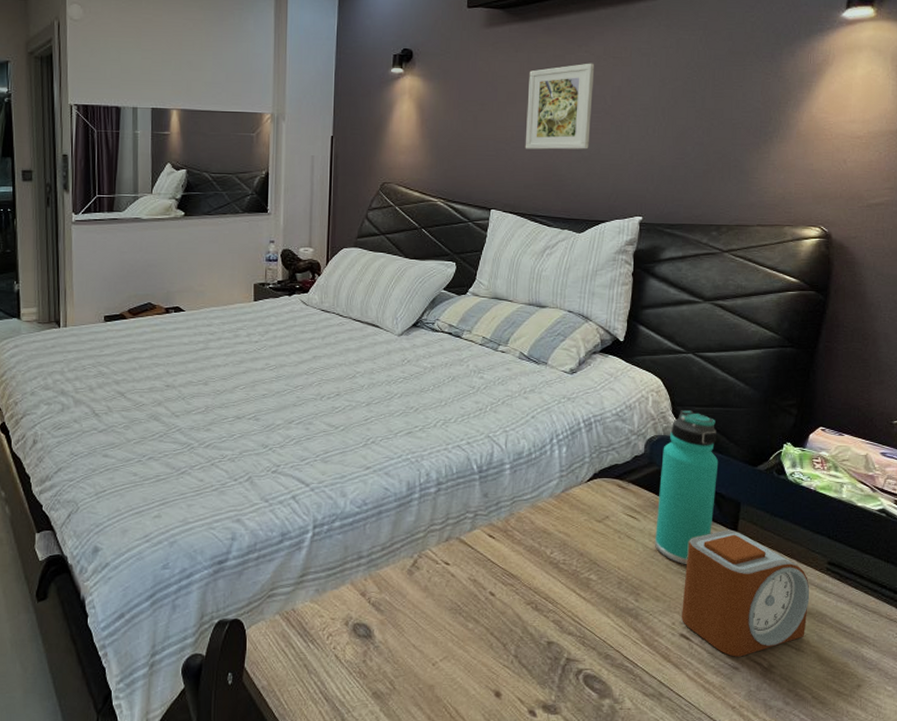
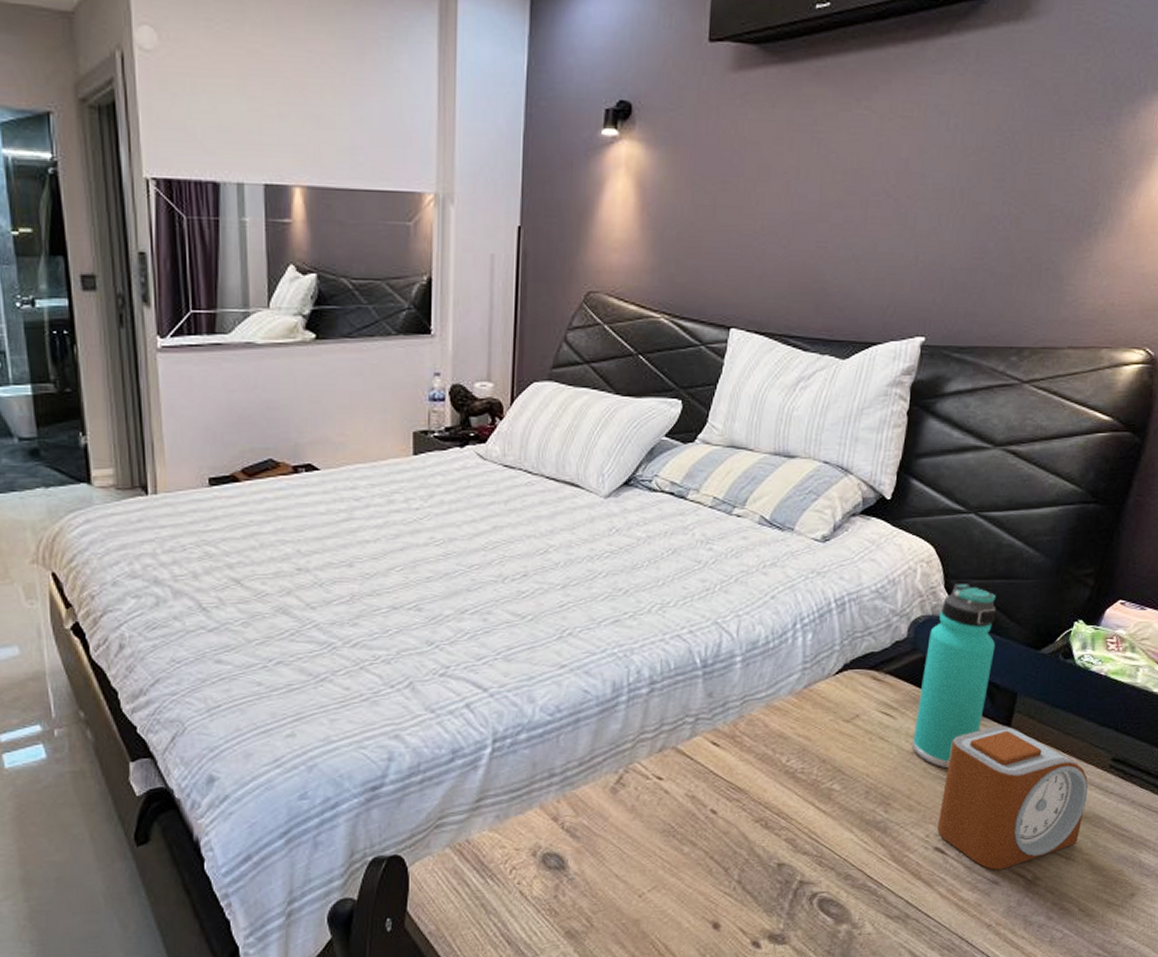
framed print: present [525,63,595,150] -> none [778,124,877,246]

